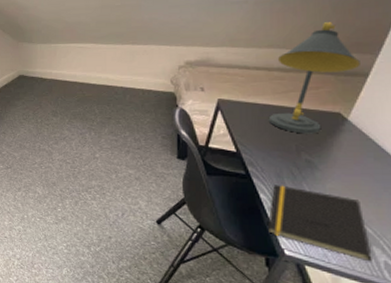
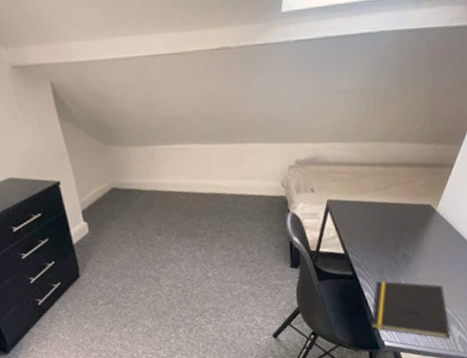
desk lamp: present [268,22,360,134] -> none [372,112,447,229]

